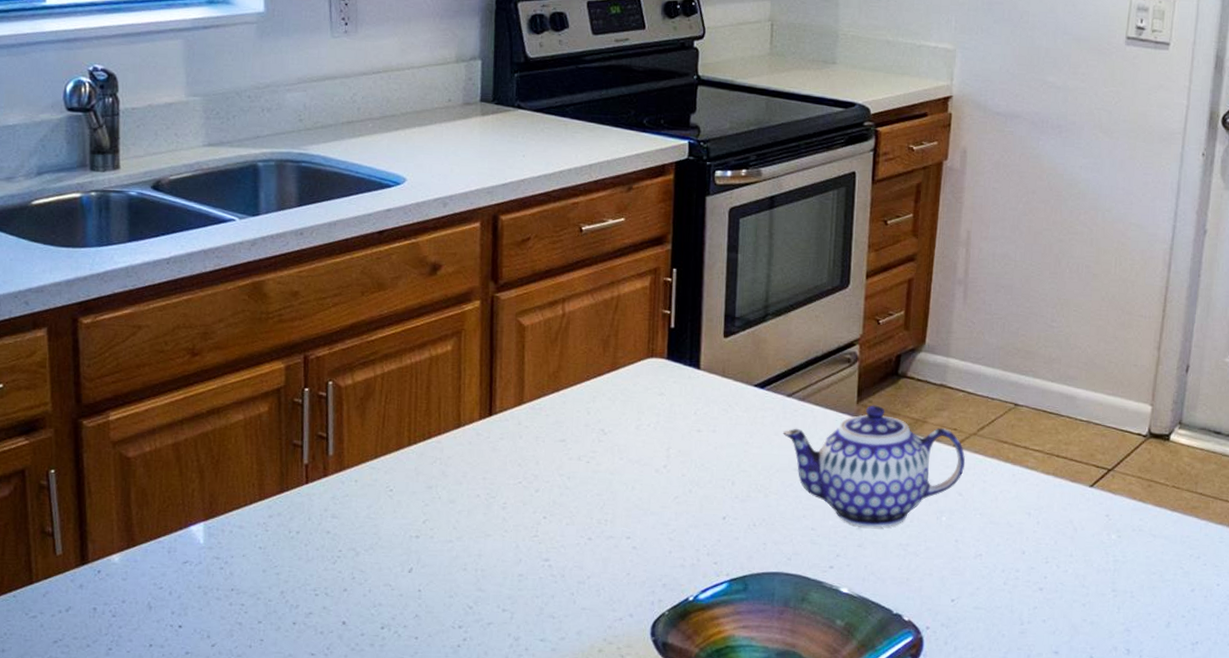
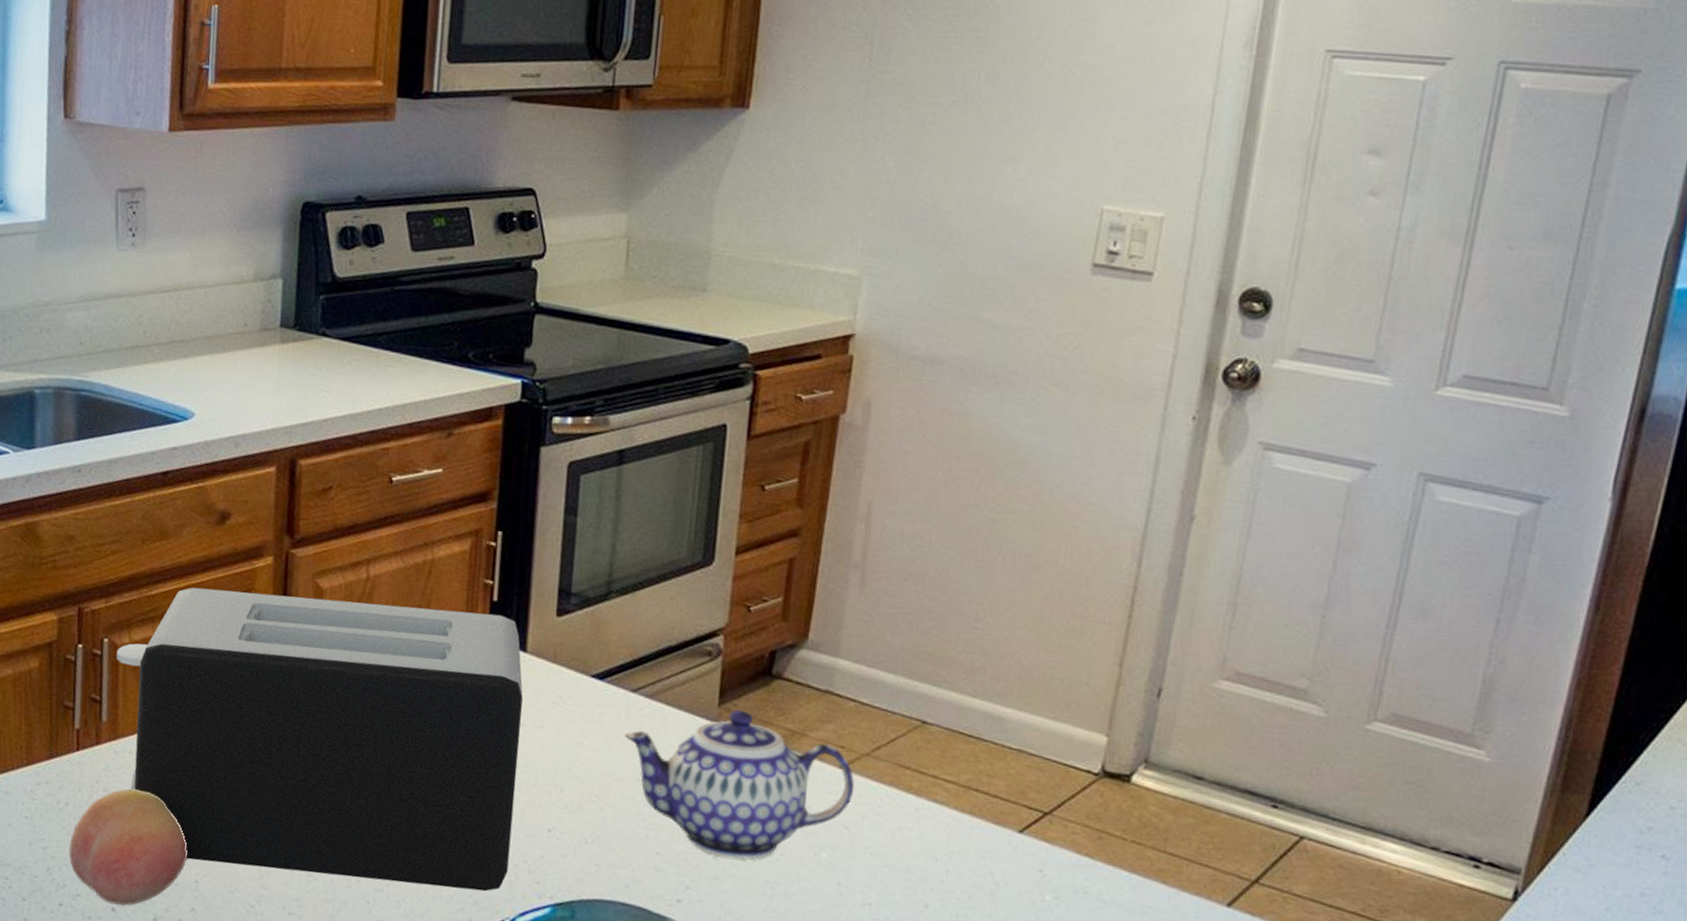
fruit: none [301,514,411,619] -> present [68,789,188,906]
toaster: none [340,331,698,575] -> present [116,587,523,892]

